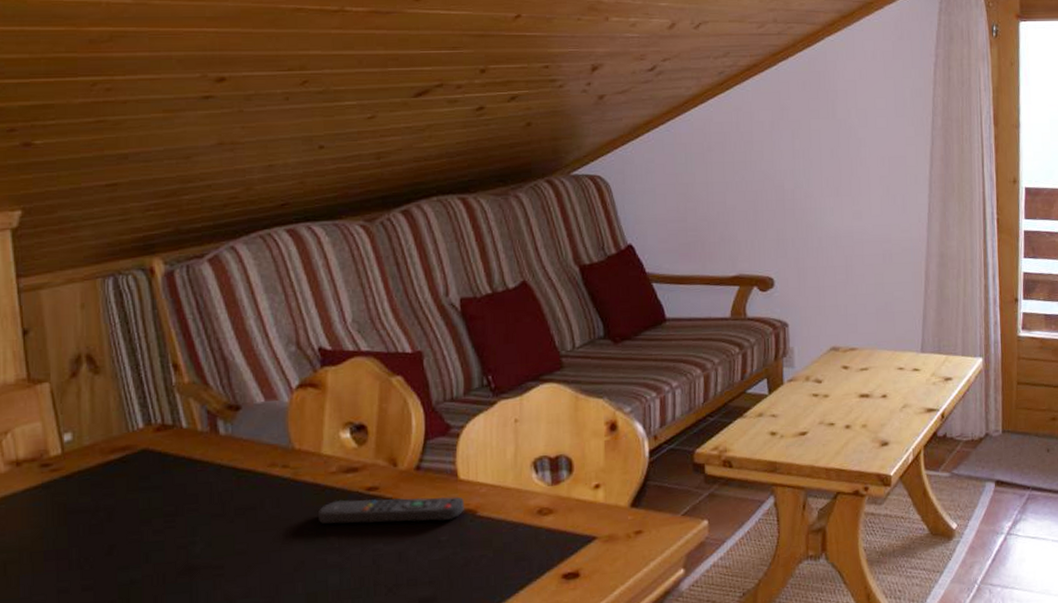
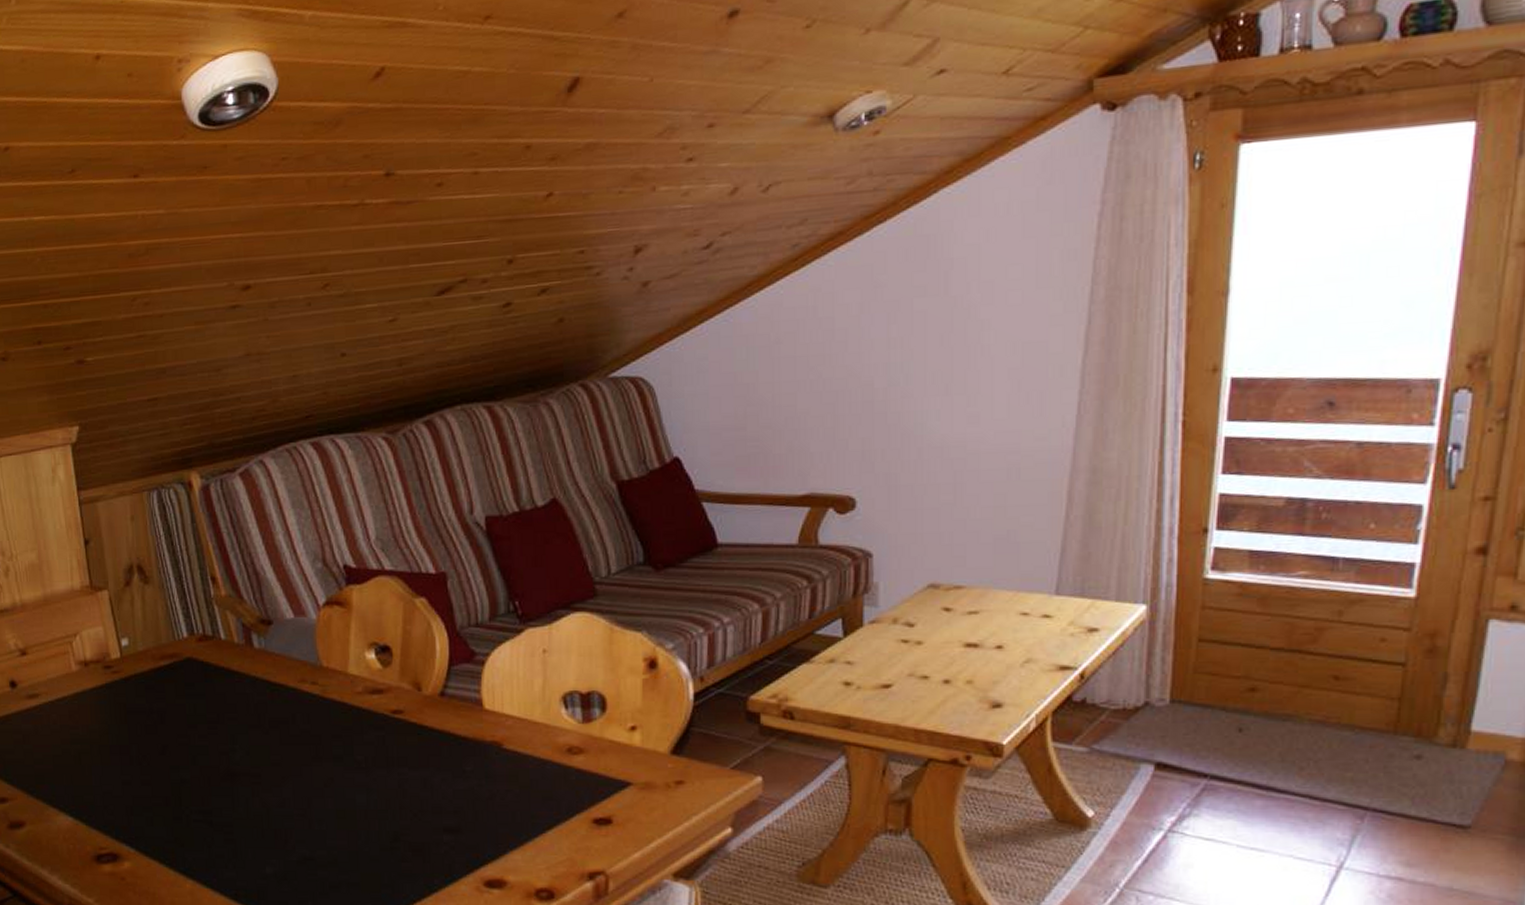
remote control: present [319,496,464,524] -> none [346,720,489,750]

